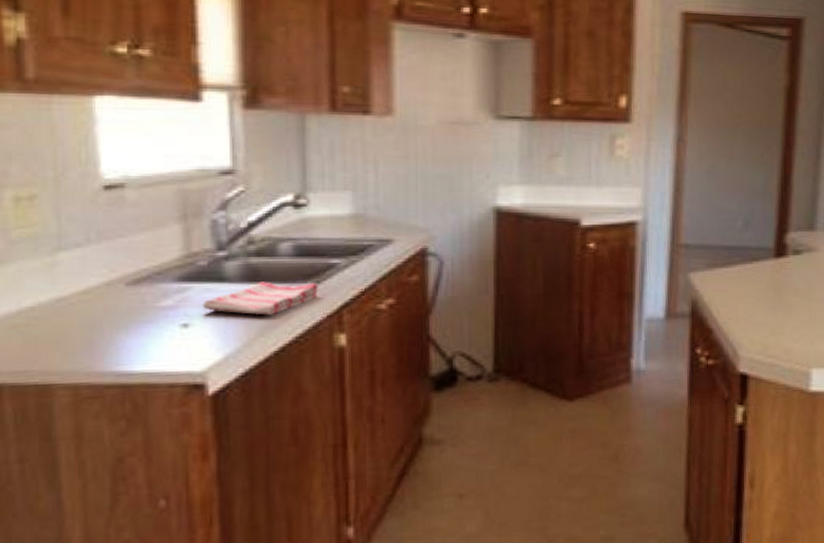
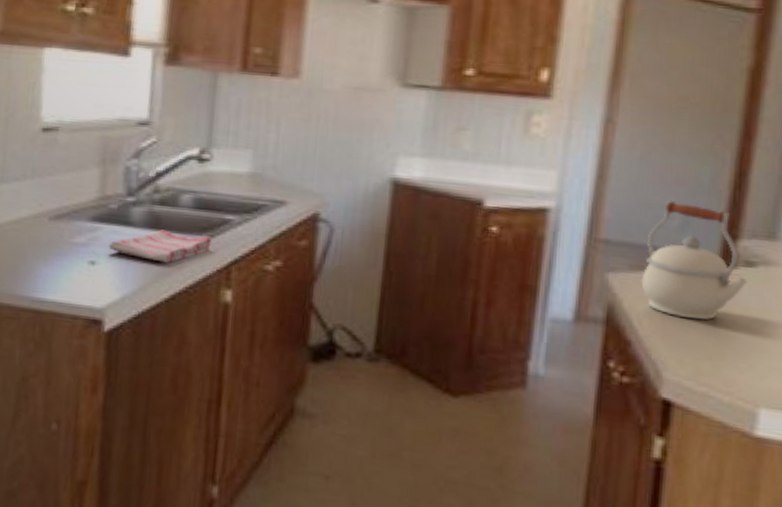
kettle: none [716,205,796,304] -> present [641,200,747,320]

